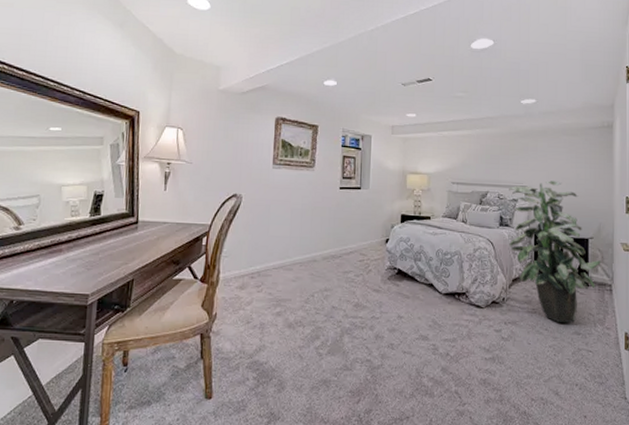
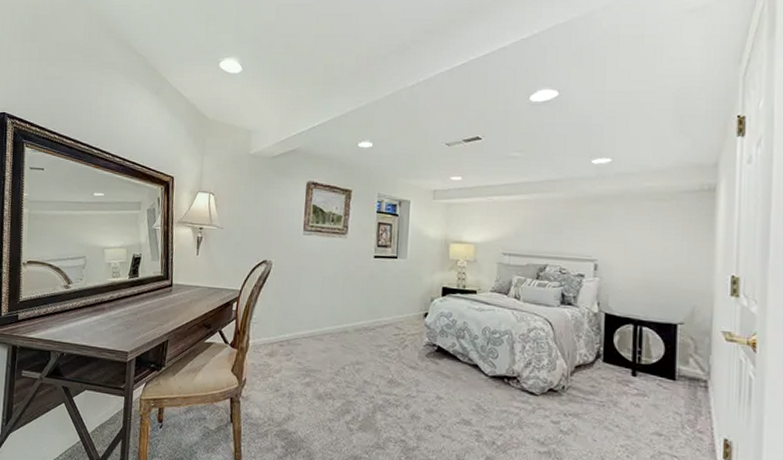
indoor plant: present [509,181,602,324] -> none [572,254,695,421]

